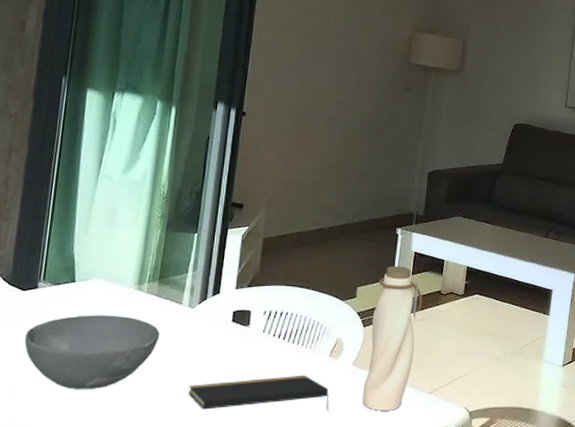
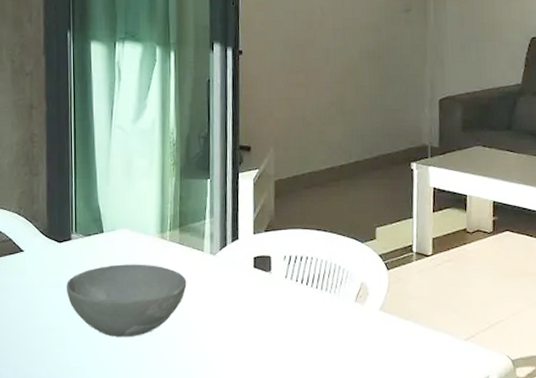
notepad: present [188,375,329,412] -> none [220,321,360,359]
water bottle: present [362,266,423,411] -> none [394,203,448,359]

